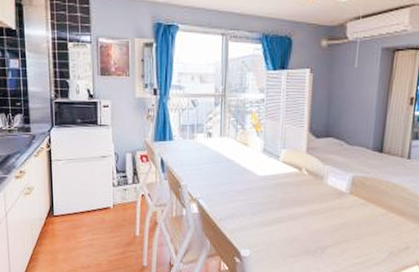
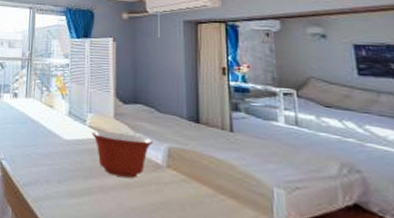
mixing bowl: none [284,166,340,206] -> present [91,131,153,178]

